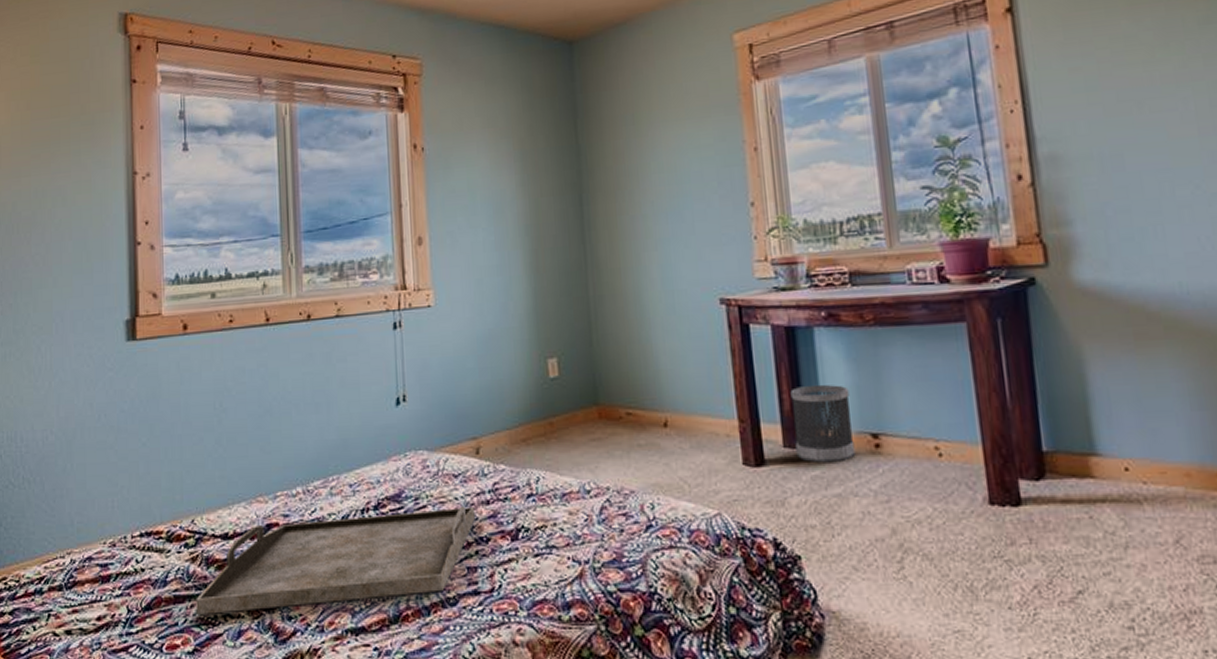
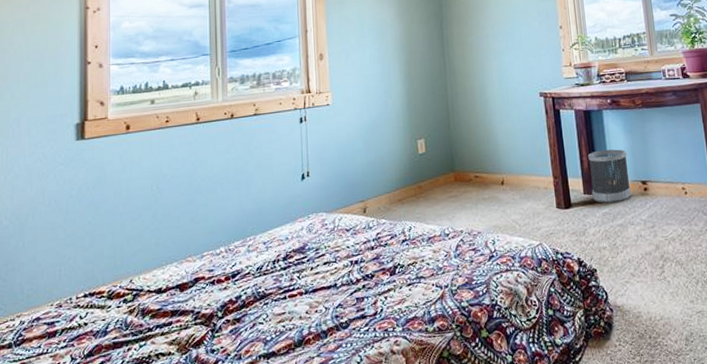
serving tray: present [196,506,475,616] -> none [132,252,363,357]

